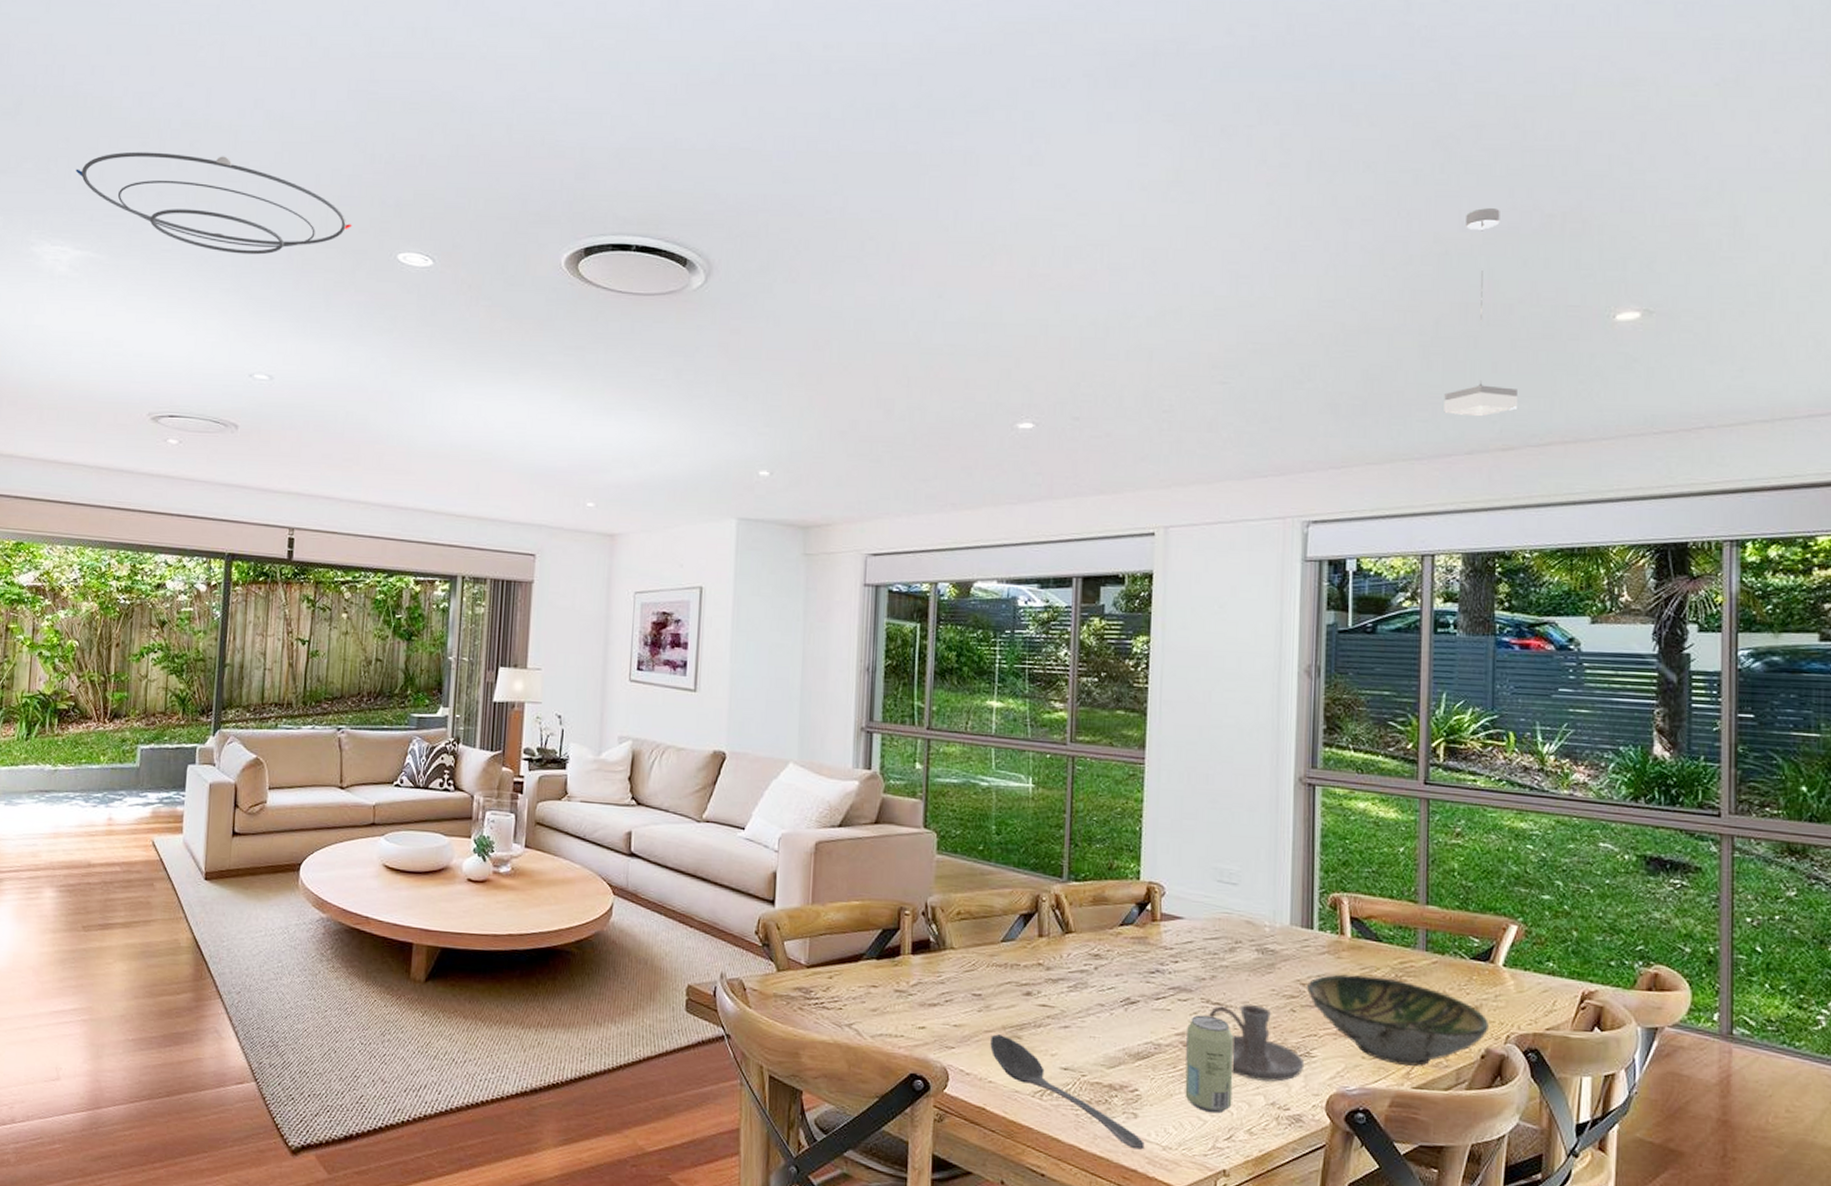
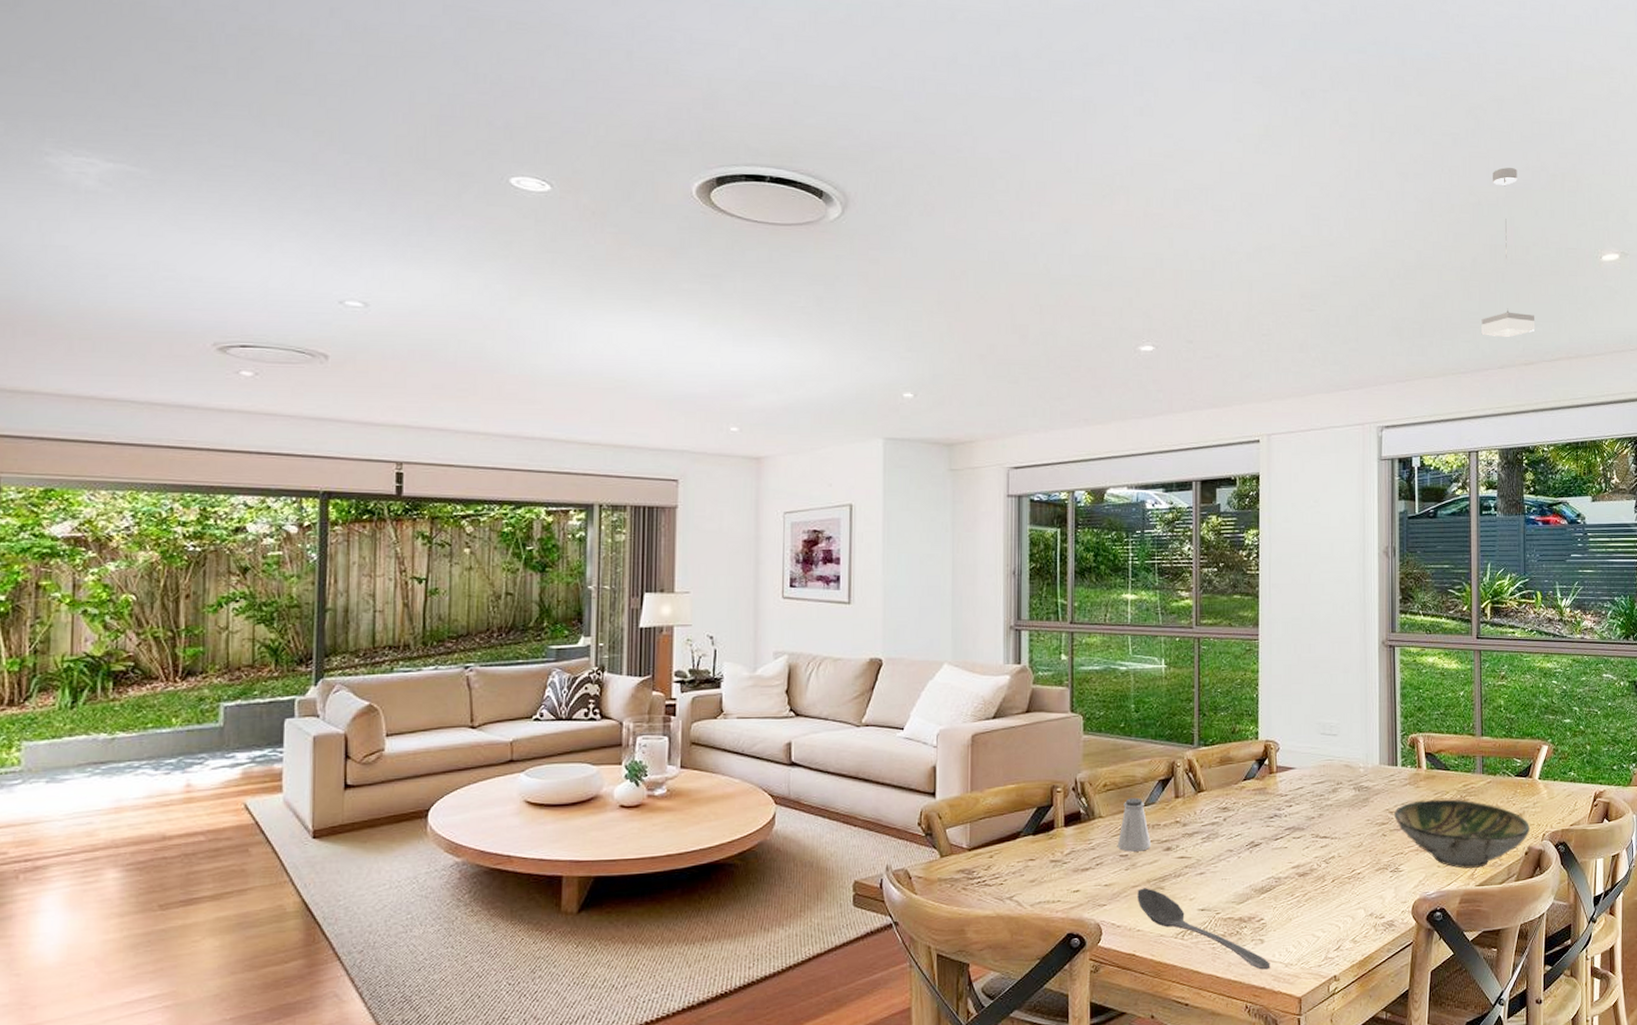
ceiling light: present [75,151,352,255] -> none [101,56,456,174]
saltshaker: none [969,930,1009,993] -> present [1117,798,1152,852]
beverage can: present [1185,1015,1234,1114] -> none [1301,848,1339,930]
candle holder: present [1207,1004,1305,1083] -> none [1317,834,1395,898]

